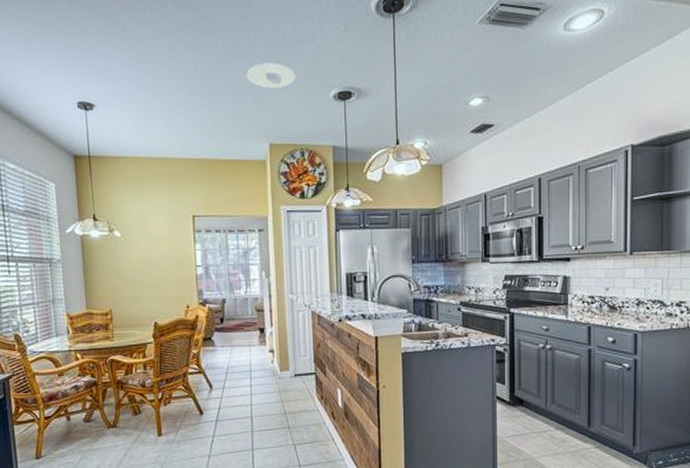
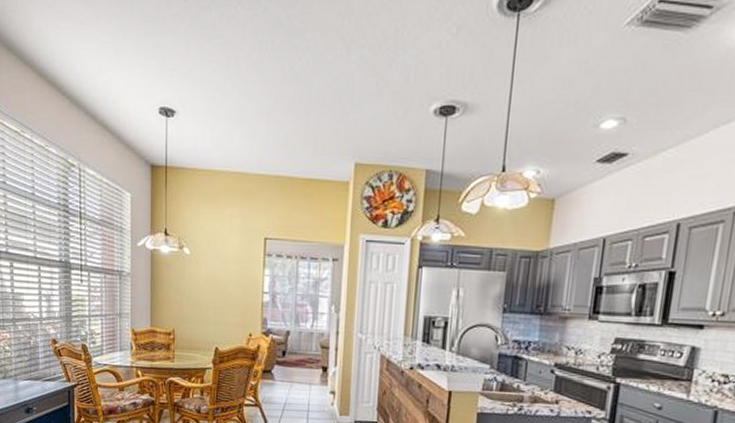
recessed light: present [246,63,295,89] -> none [337,69,393,99]

